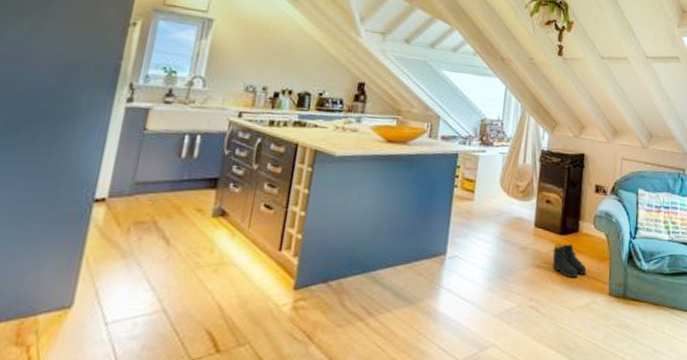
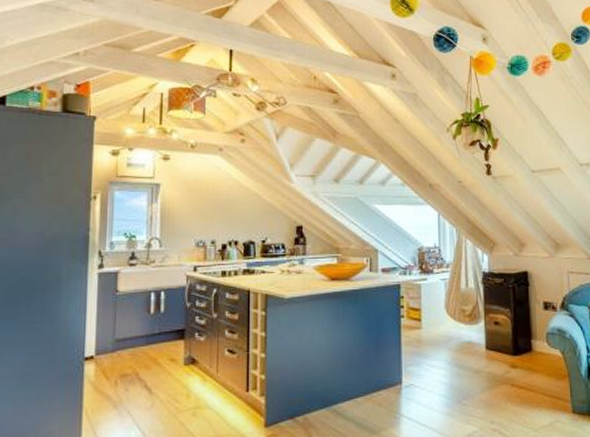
boots: present [552,244,587,277] -> none [508,364,546,398]

